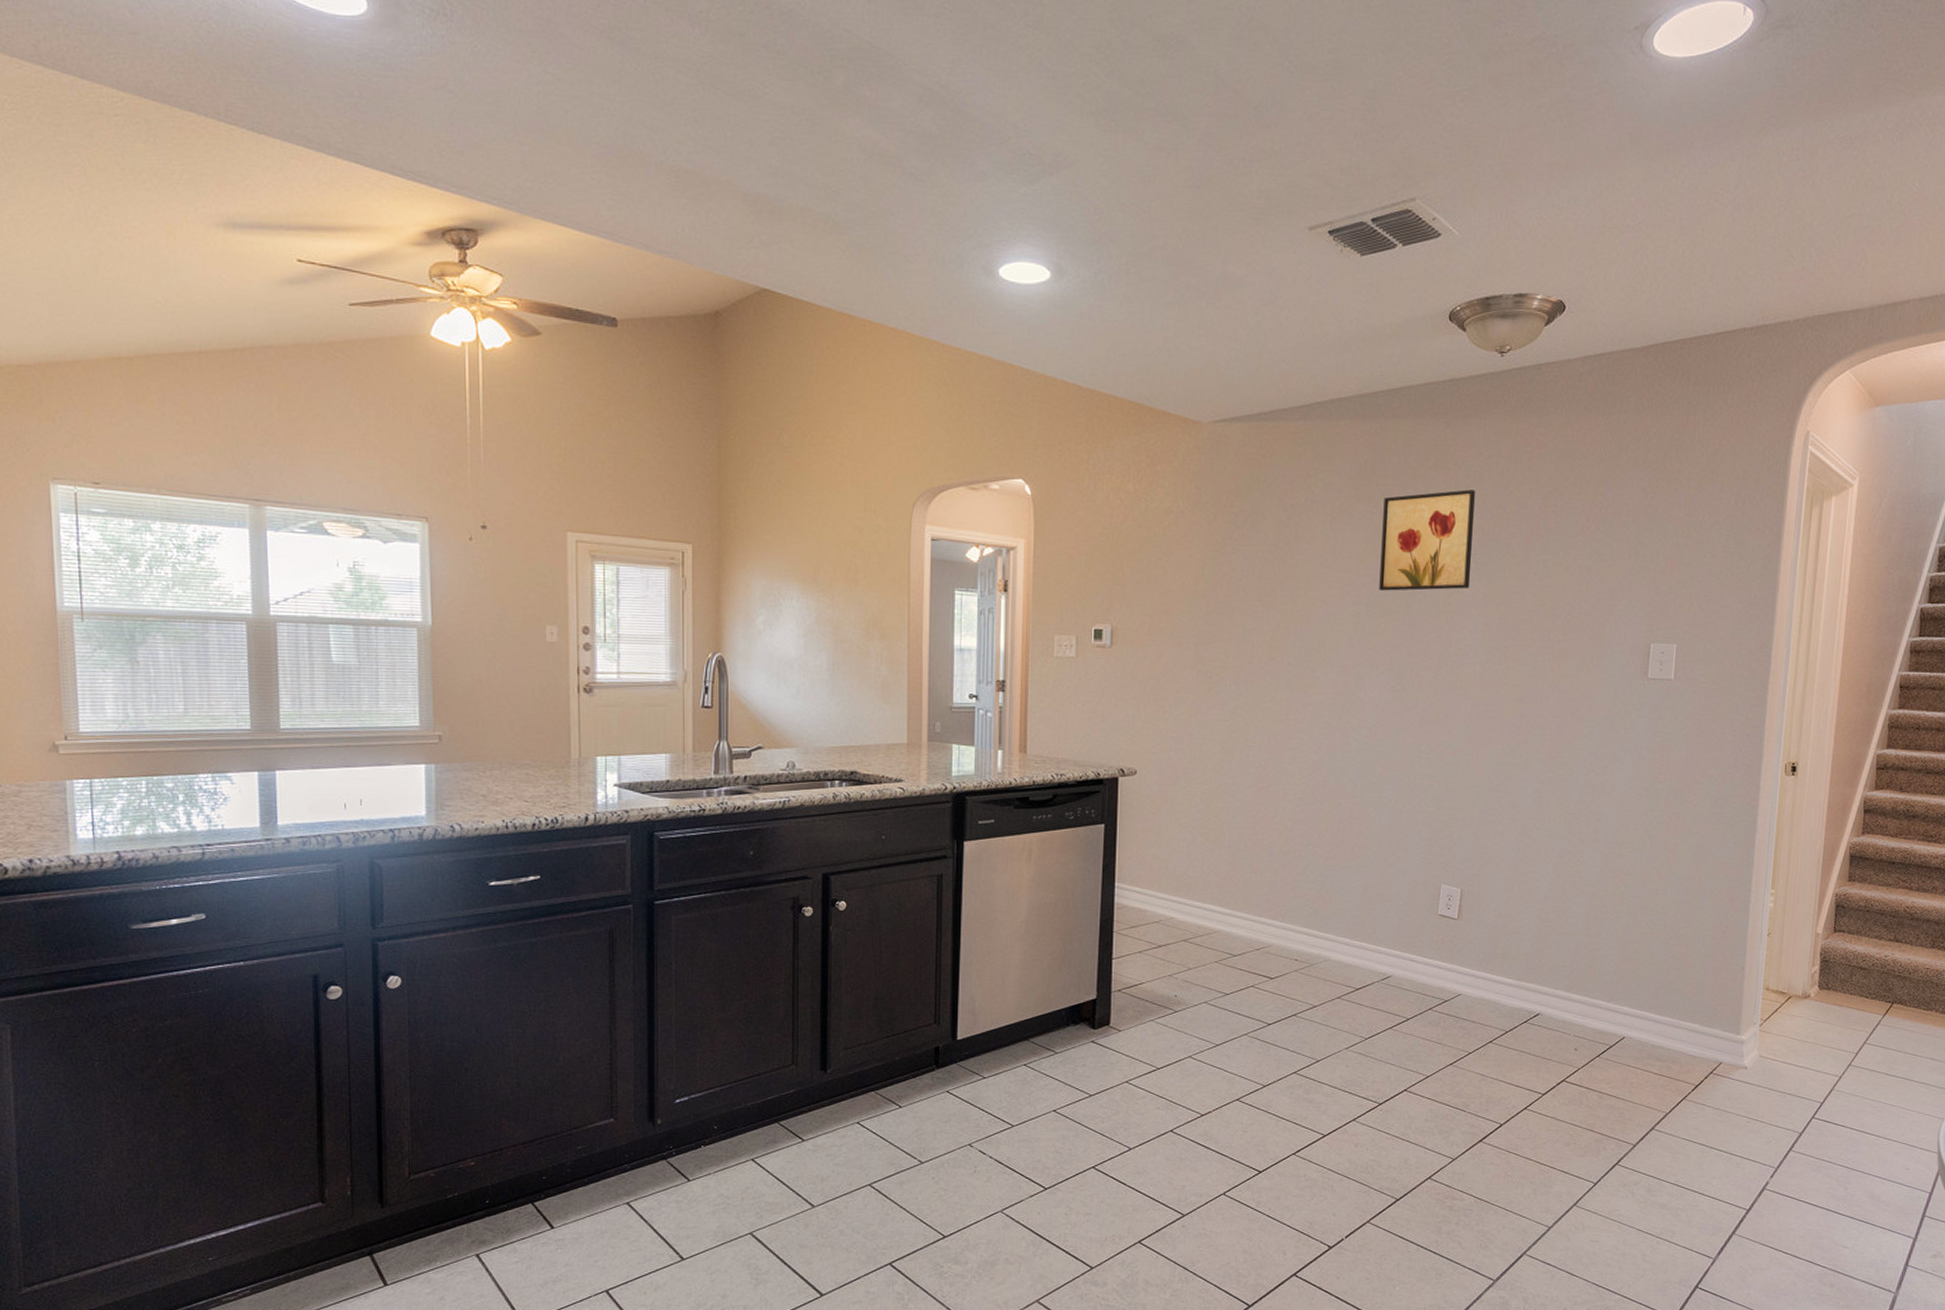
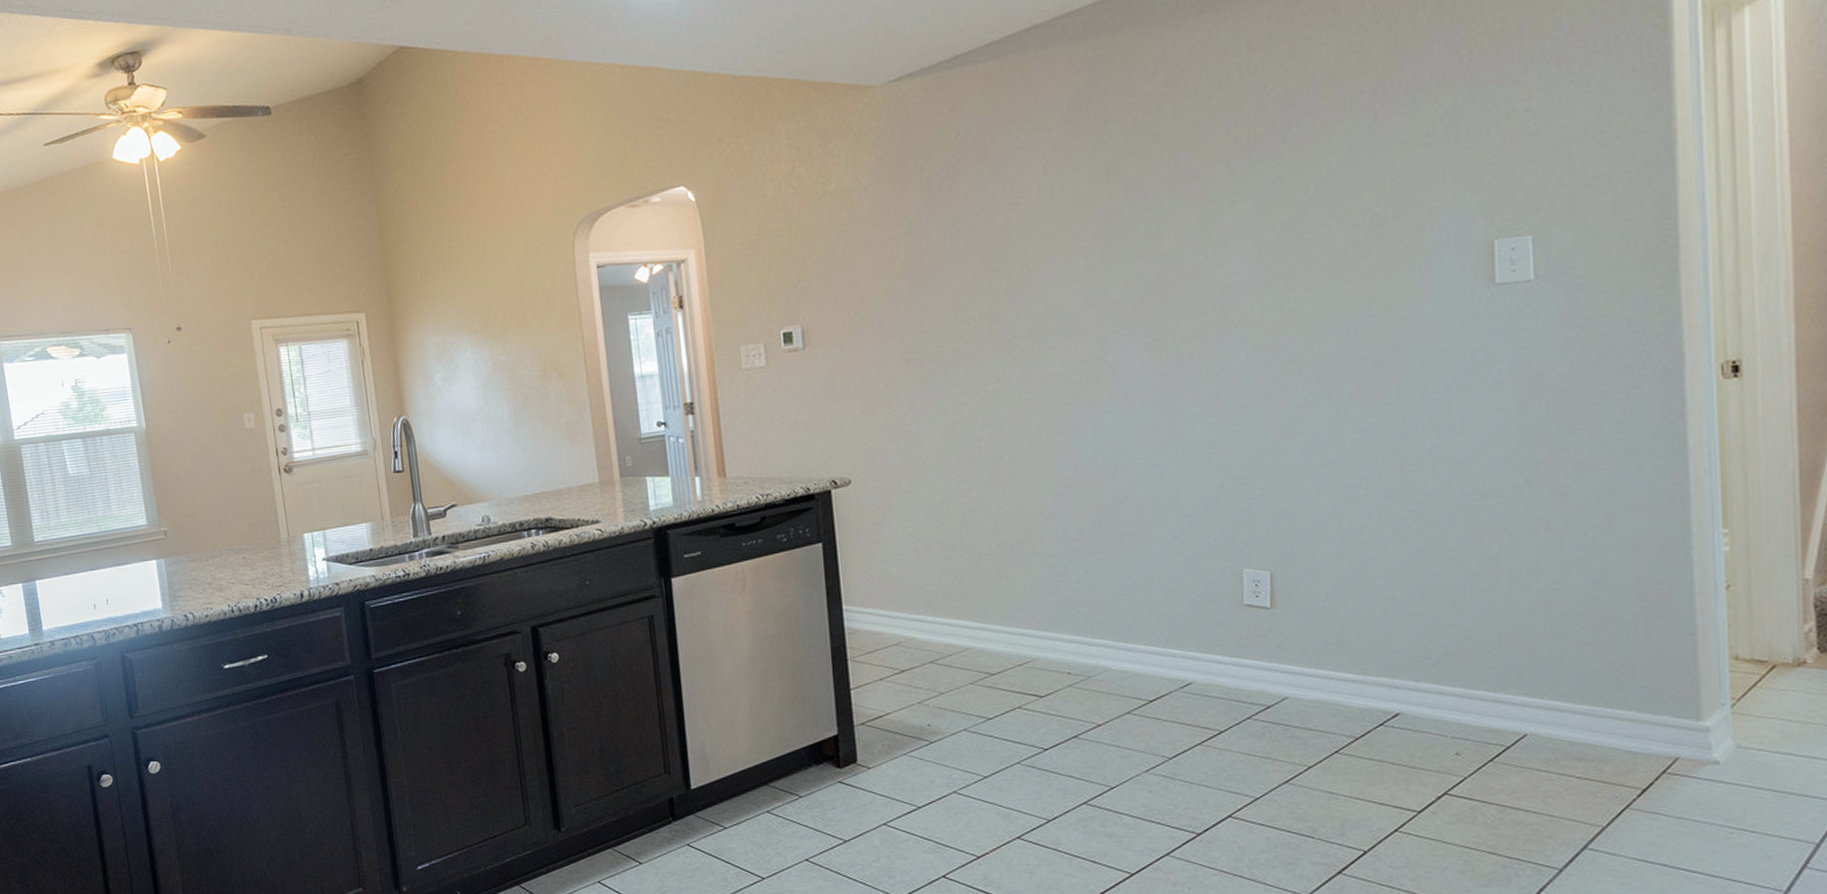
wall art: present [1379,489,1475,591] -> none [1106,96,1232,236]

